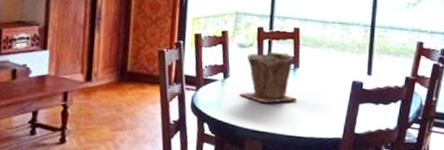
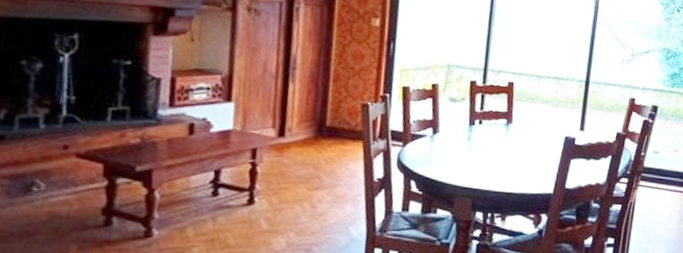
plant pot: present [239,51,297,104] -> none [449,106,509,160]

